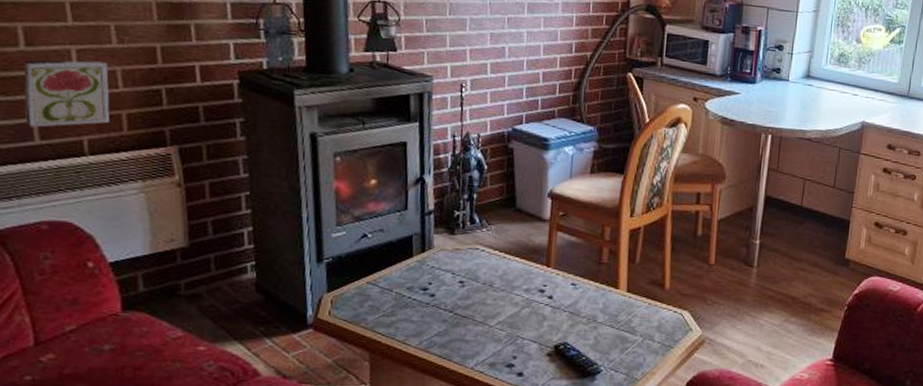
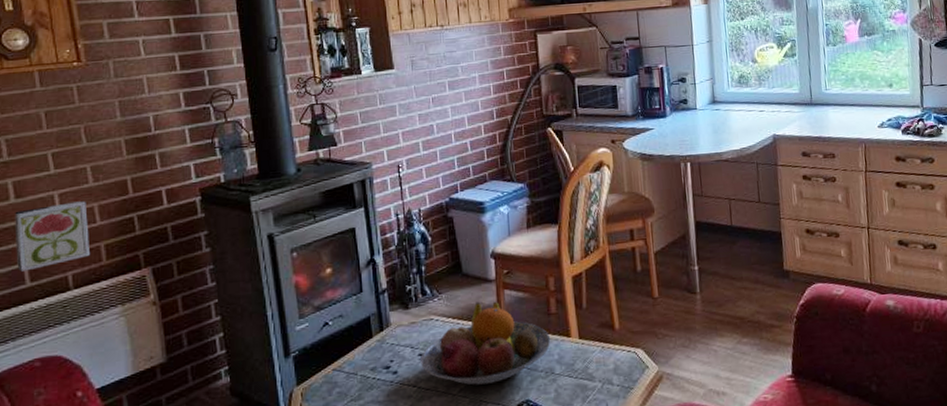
fruit bowl: none [460,239,598,322] -> present [420,301,551,385]

